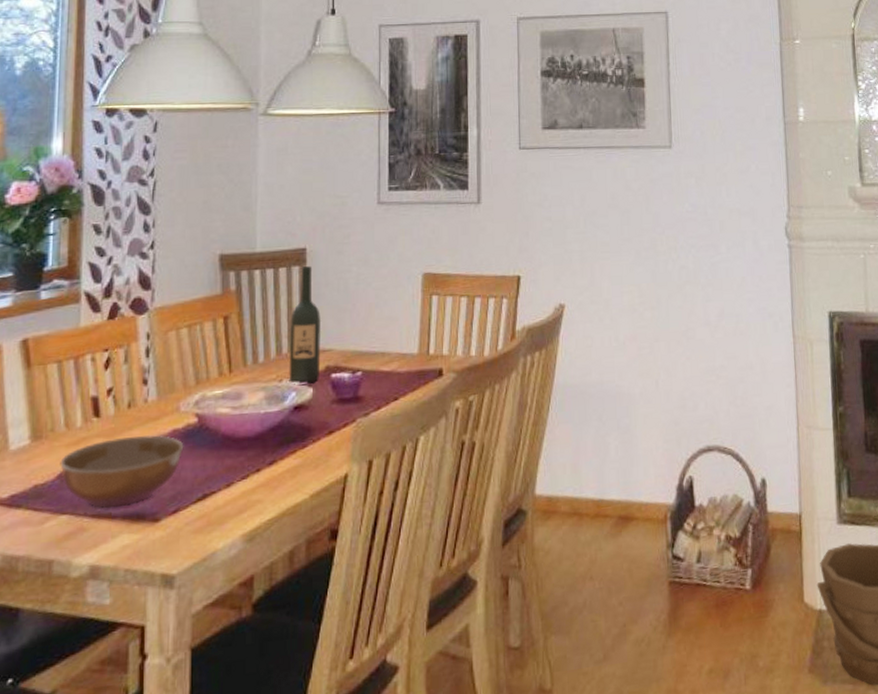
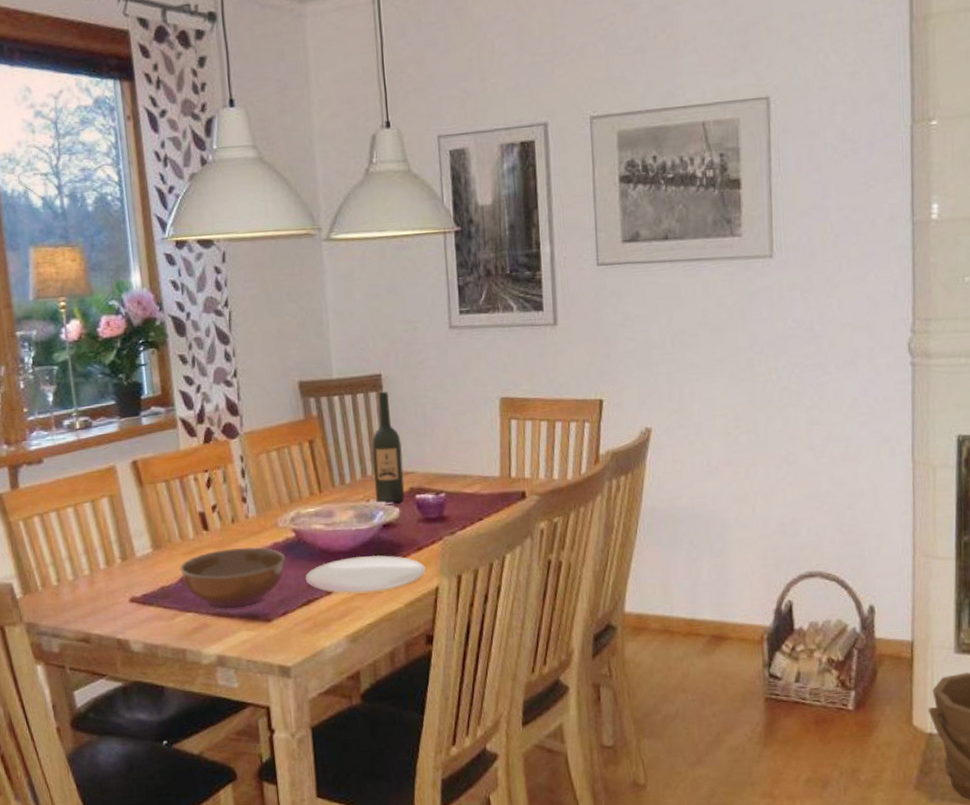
plate: none [203,440,335,486] -> present [305,555,426,594]

